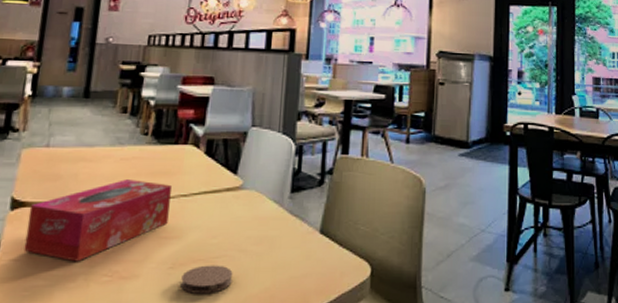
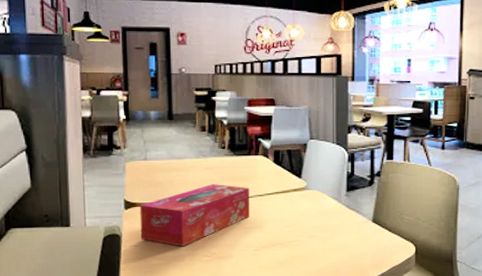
coaster: present [181,265,233,294] -> none [265,247,305,268]

